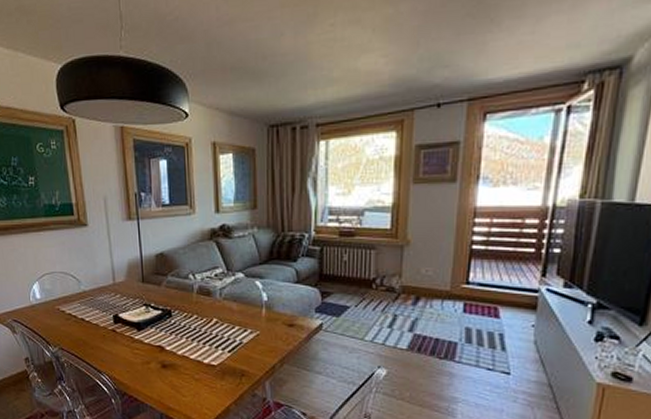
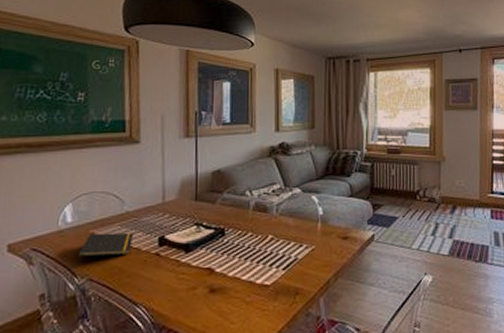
notepad: none [49,309,93,335] -> present [77,232,135,264]

